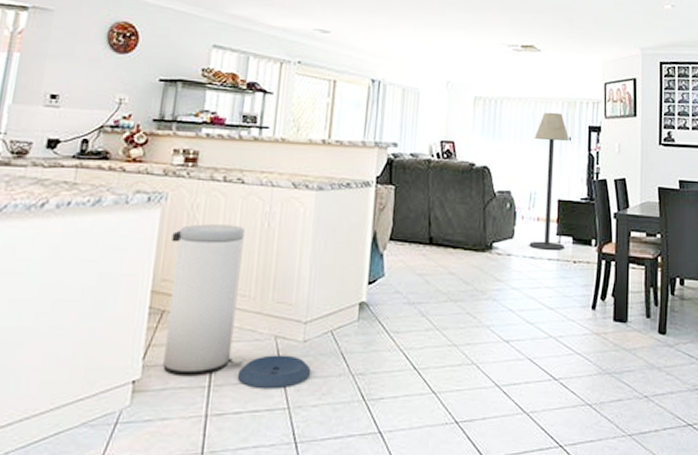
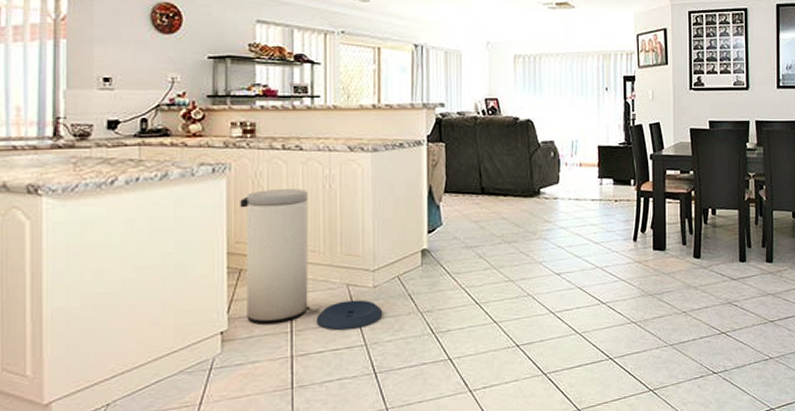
floor lamp: present [529,112,570,250] -> none [573,65,606,192]

